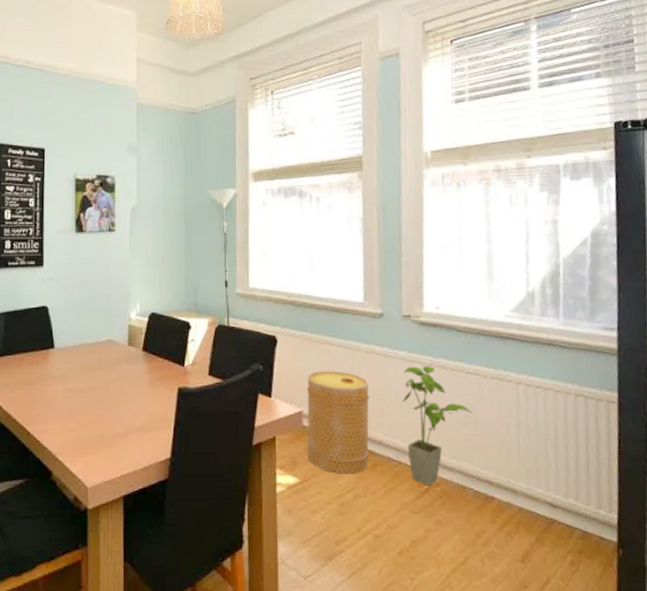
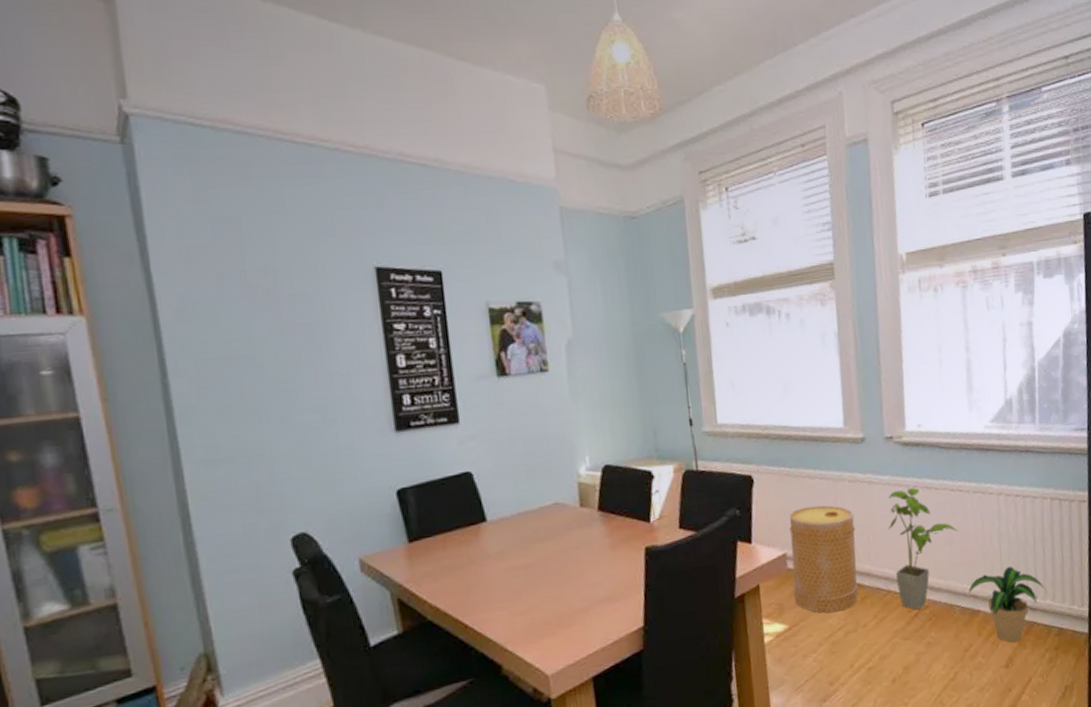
potted plant: none [483,458,570,537] -> present [968,567,1047,643]

